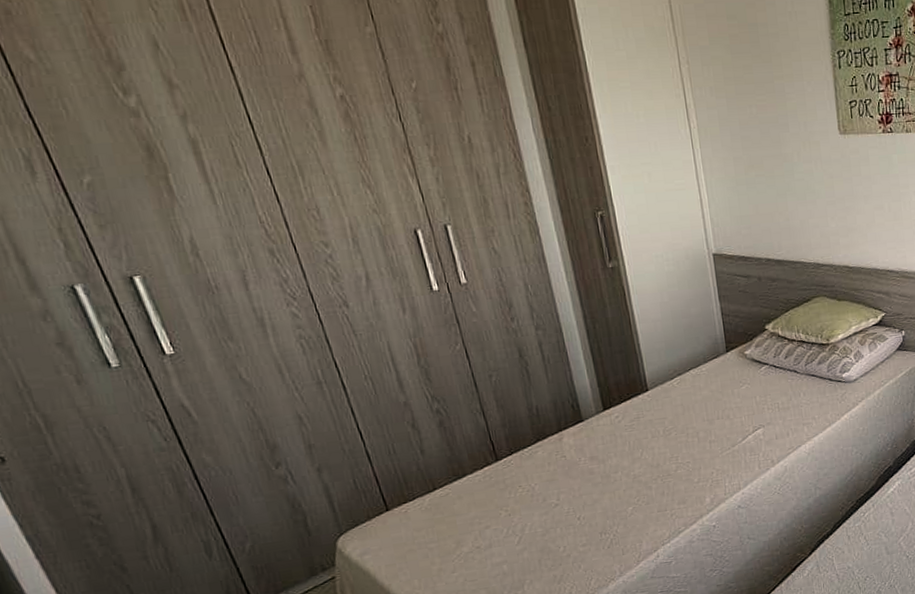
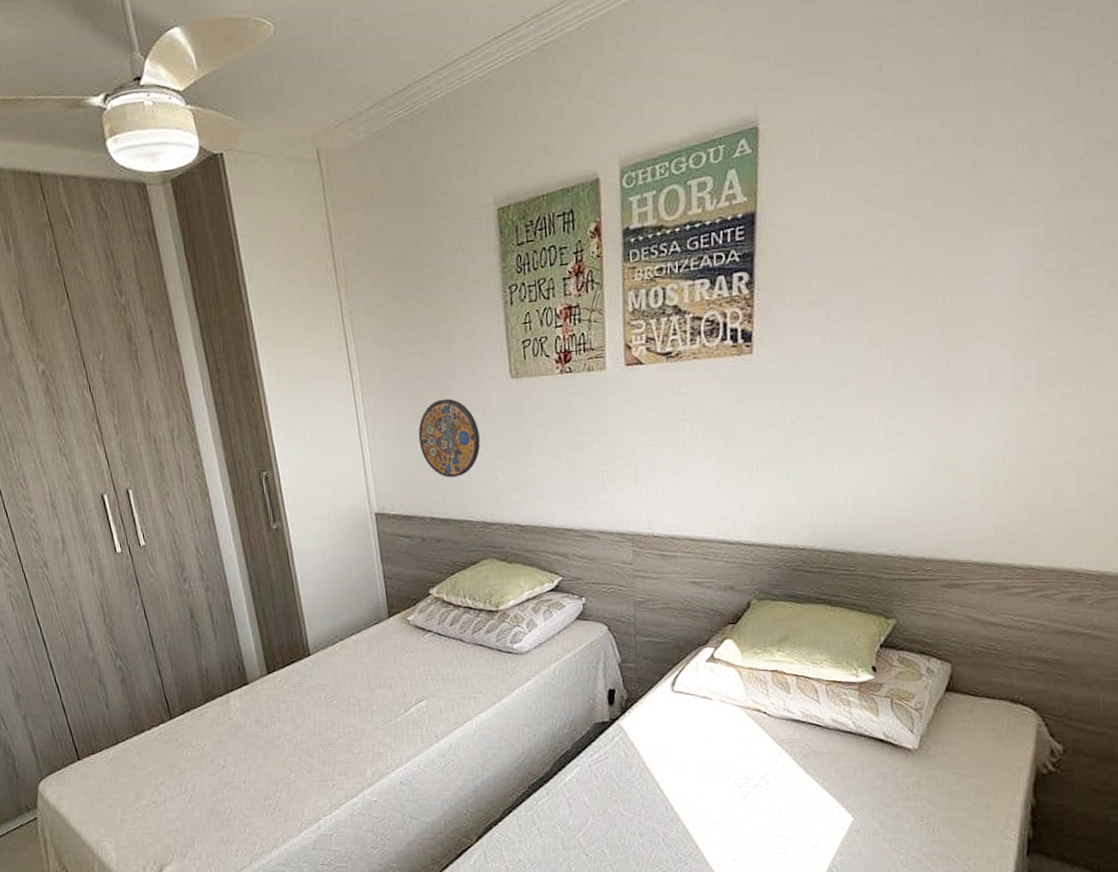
manhole cover: none [754,149,812,223] -> present [418,398,481,478]

